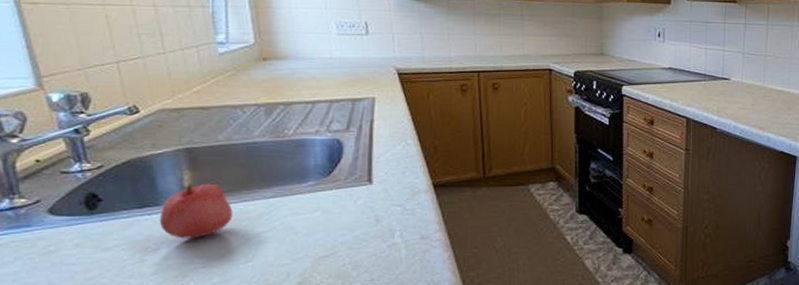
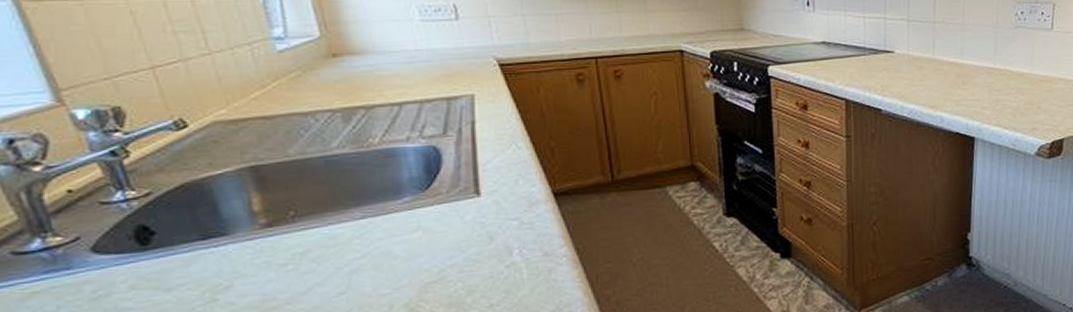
apple: present [159,183,233,239] -> none [228,206,317,272]

